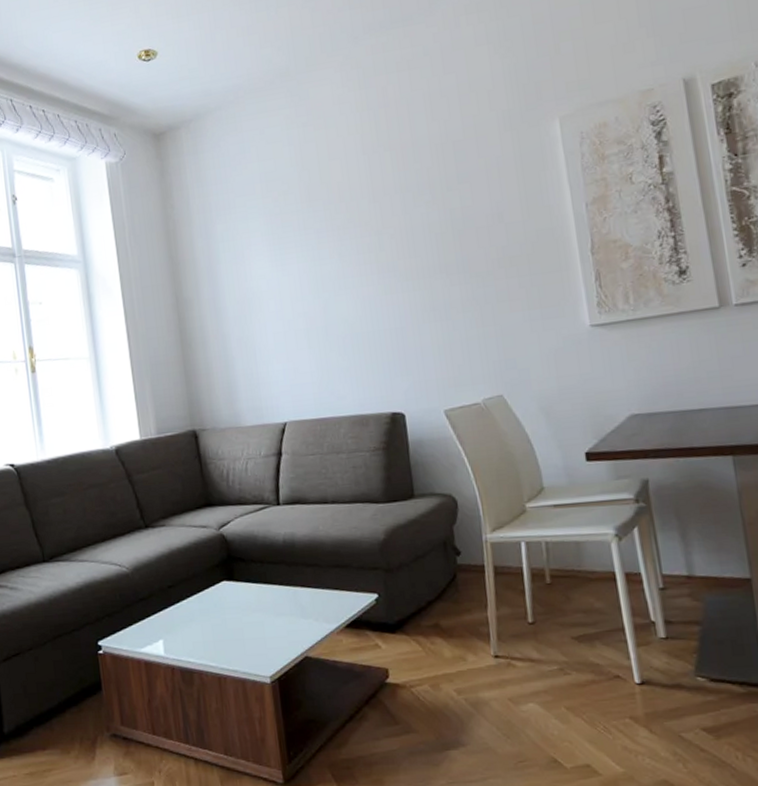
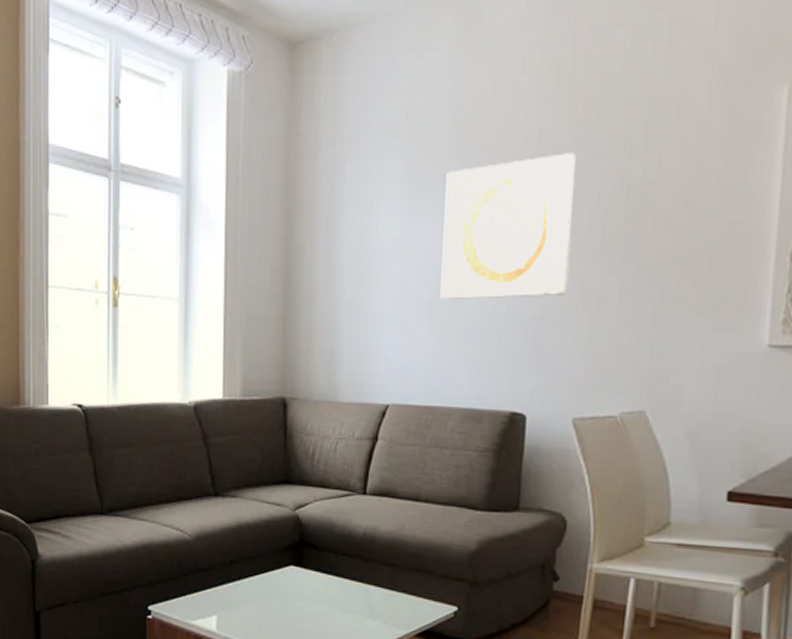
wall art: none [301,192,419,326] -> present [440,153,576,299]

